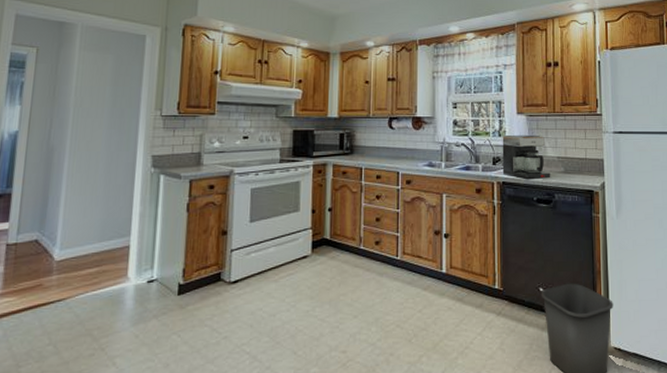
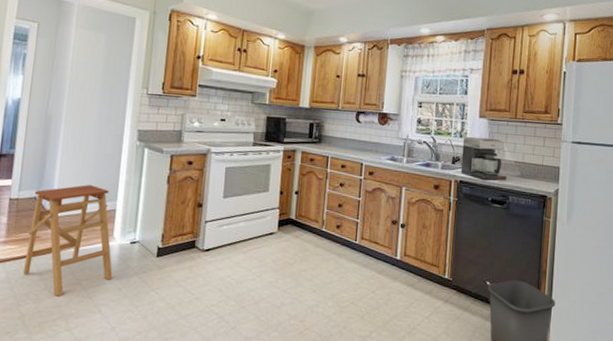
step ladder: none [23,220,128,352] -> present [22,184,113,297]

